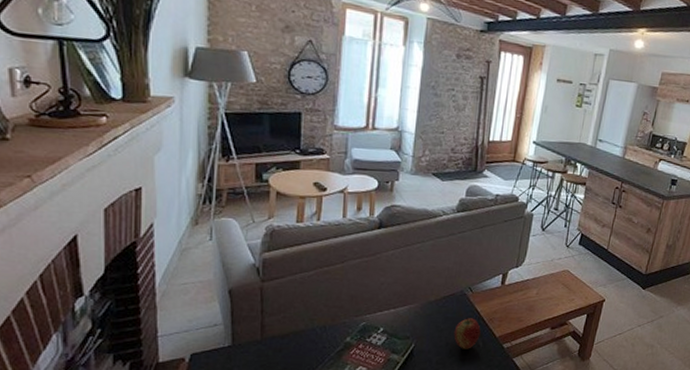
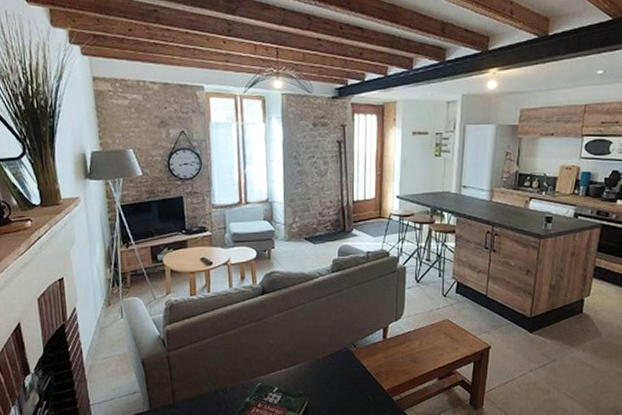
apple: present [454,317,481,349] -> none [343,372,369,404]

